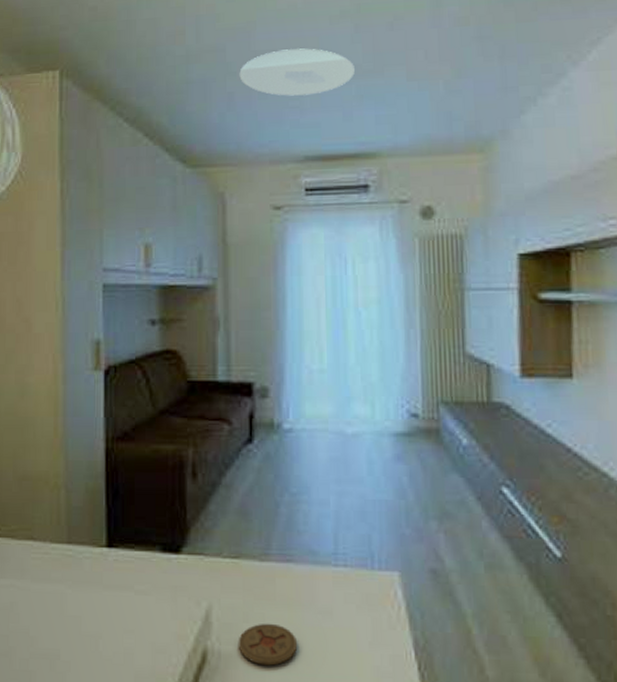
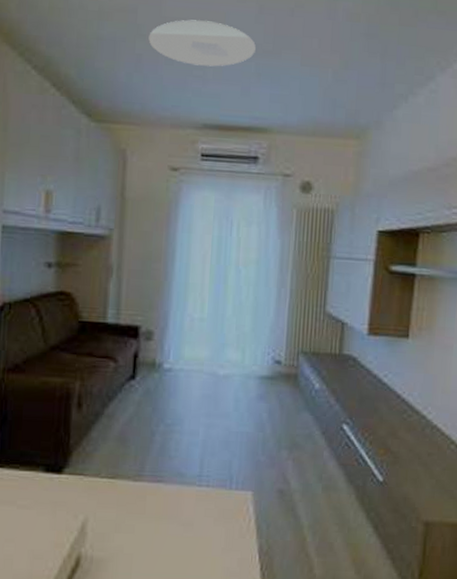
coaster: present [238,623,297,666] -> none [109,533,161,568]

